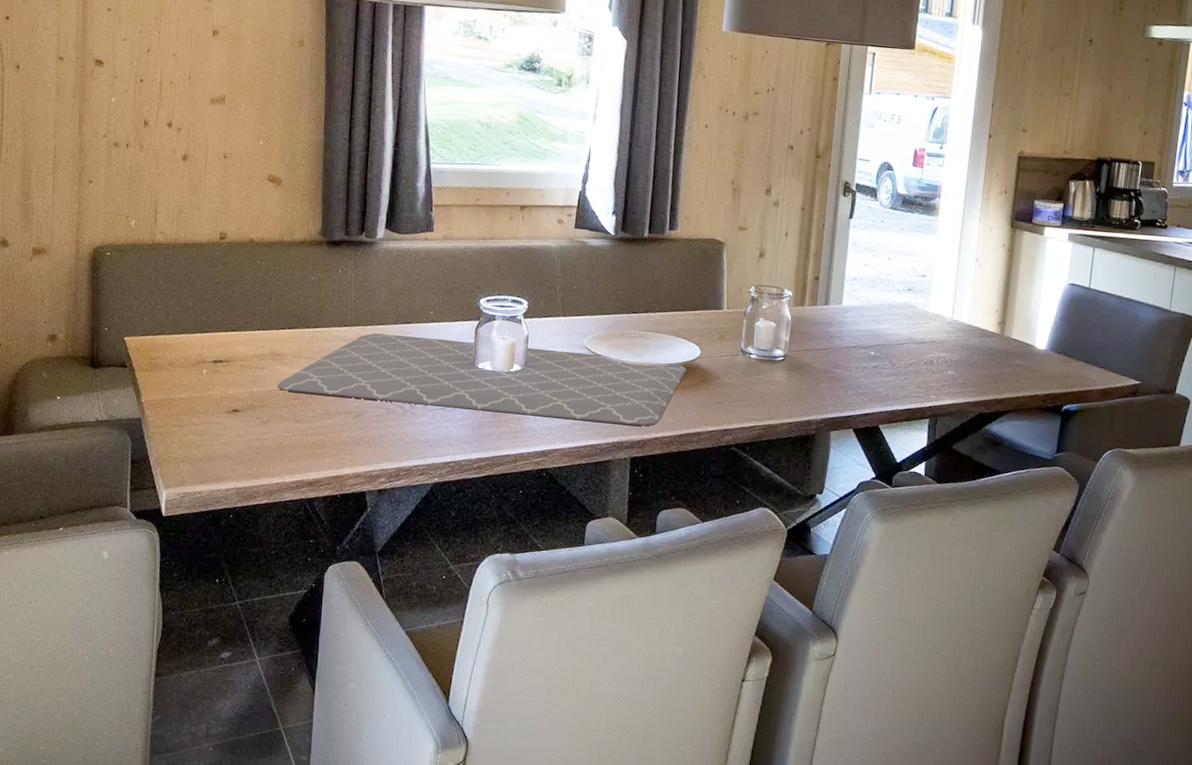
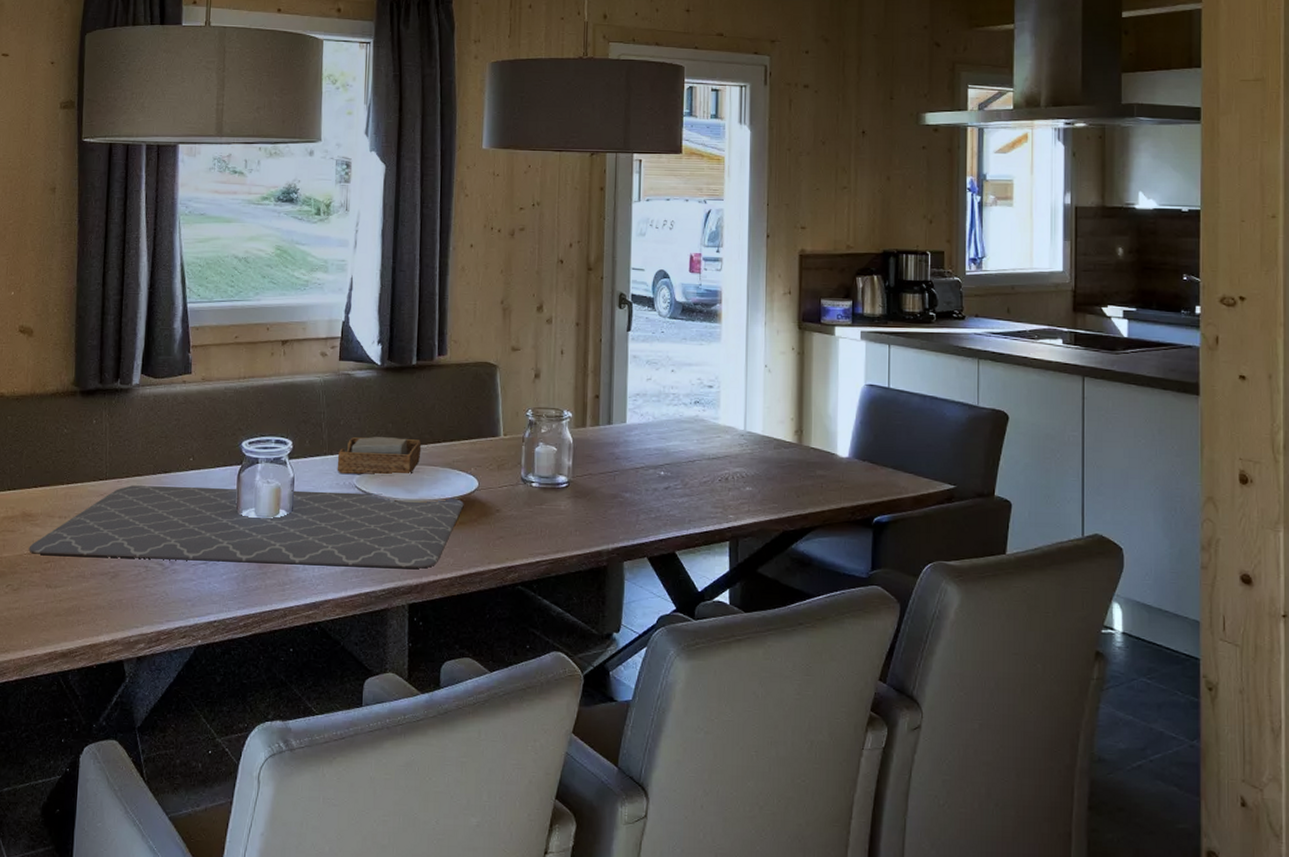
napkin holder: none [569,301,649,341] -> present [337,437,422,476]

